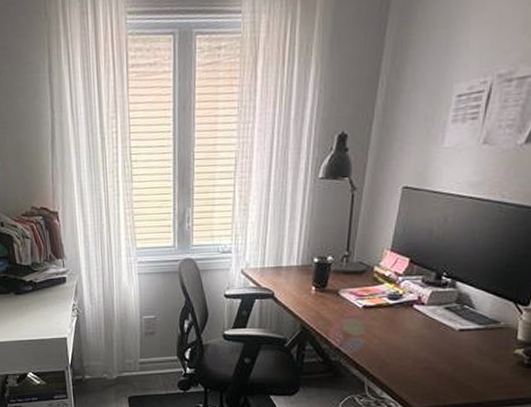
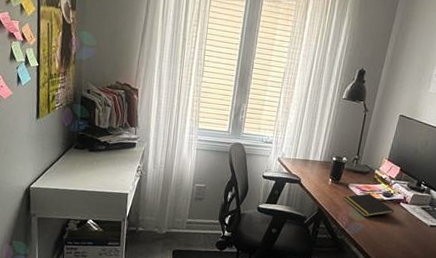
notepad: none [334,298,406,329] -> present [344,193,394,217]

